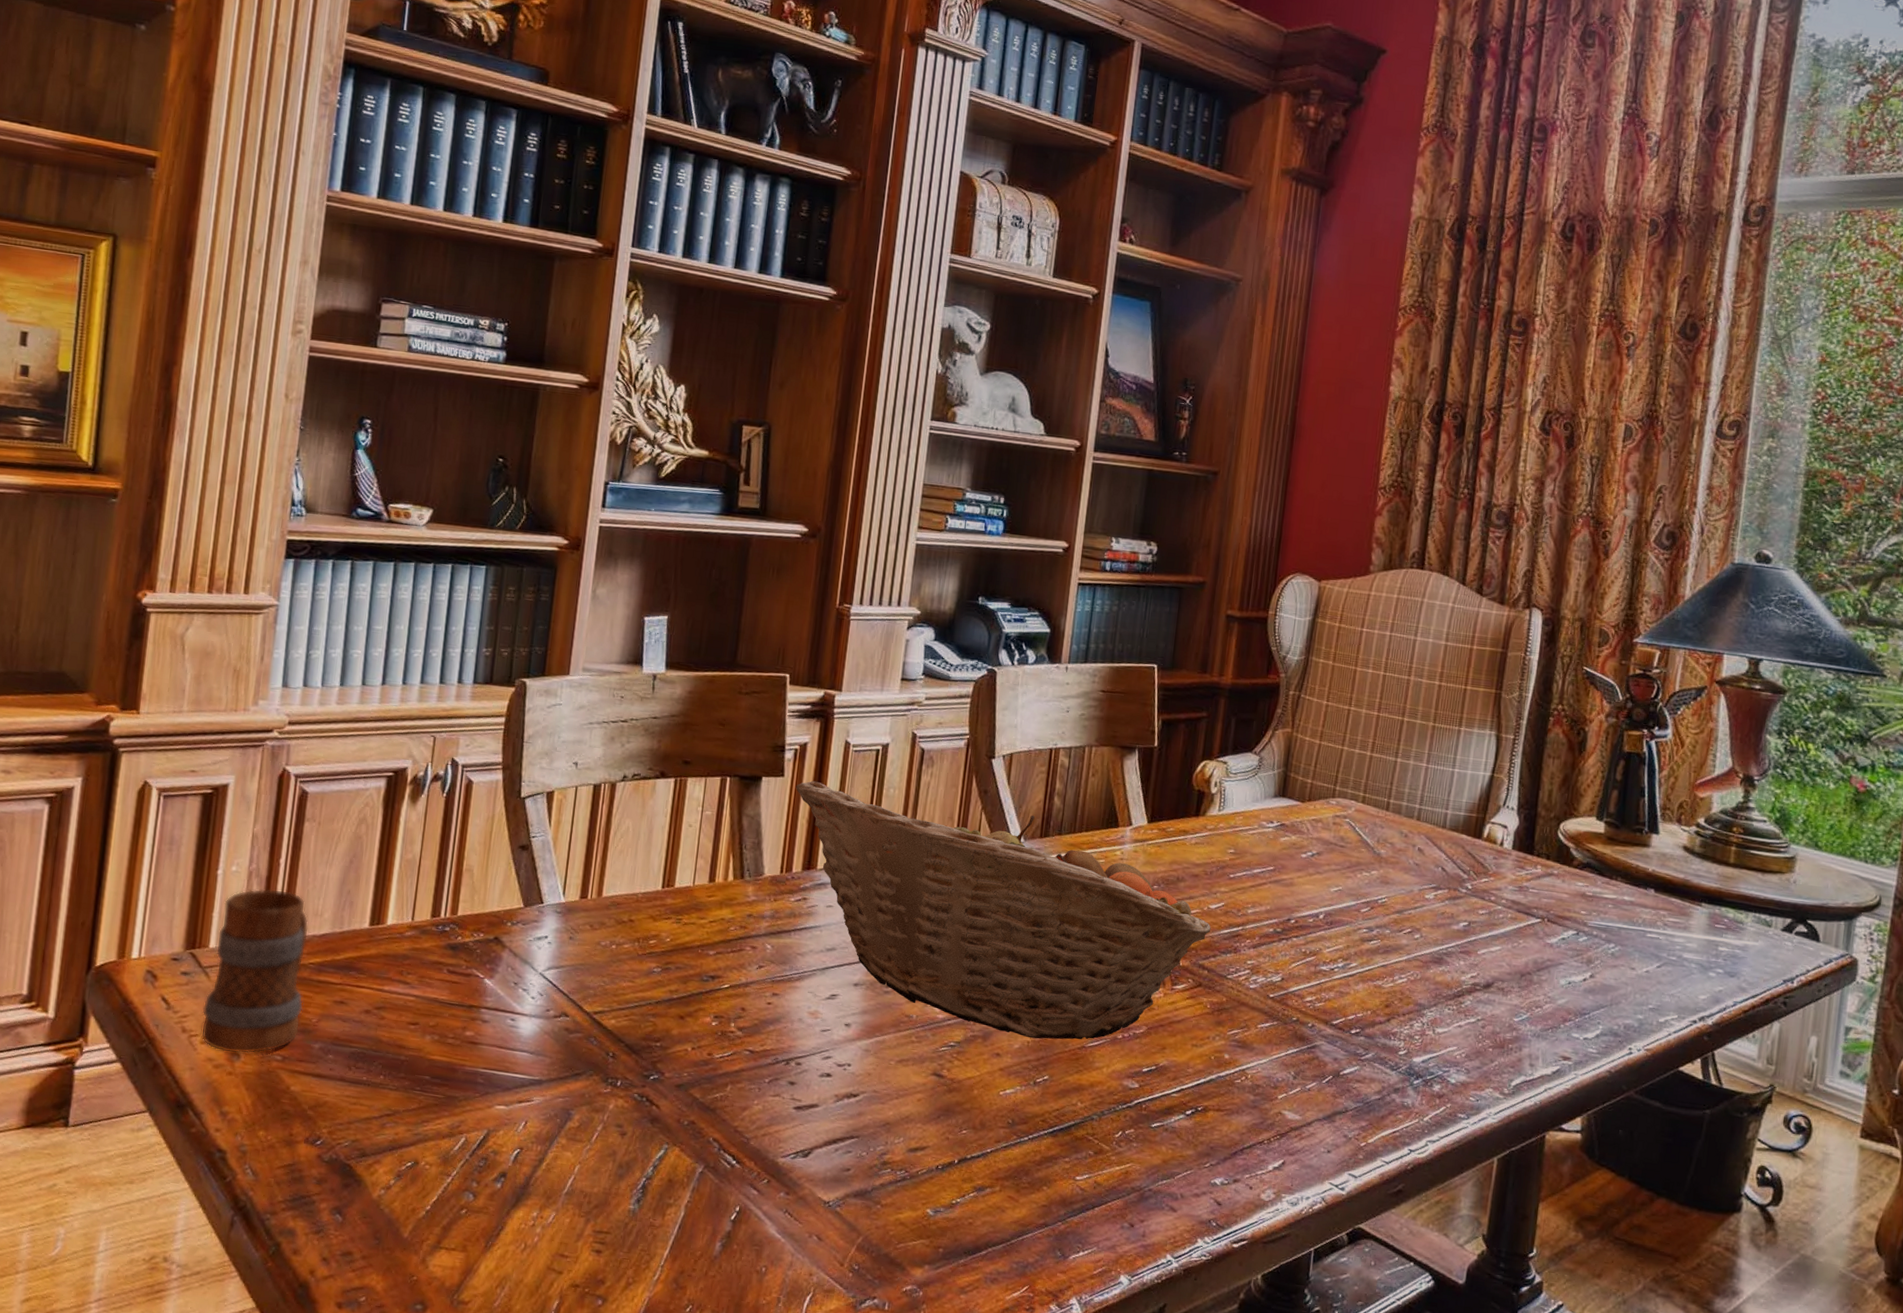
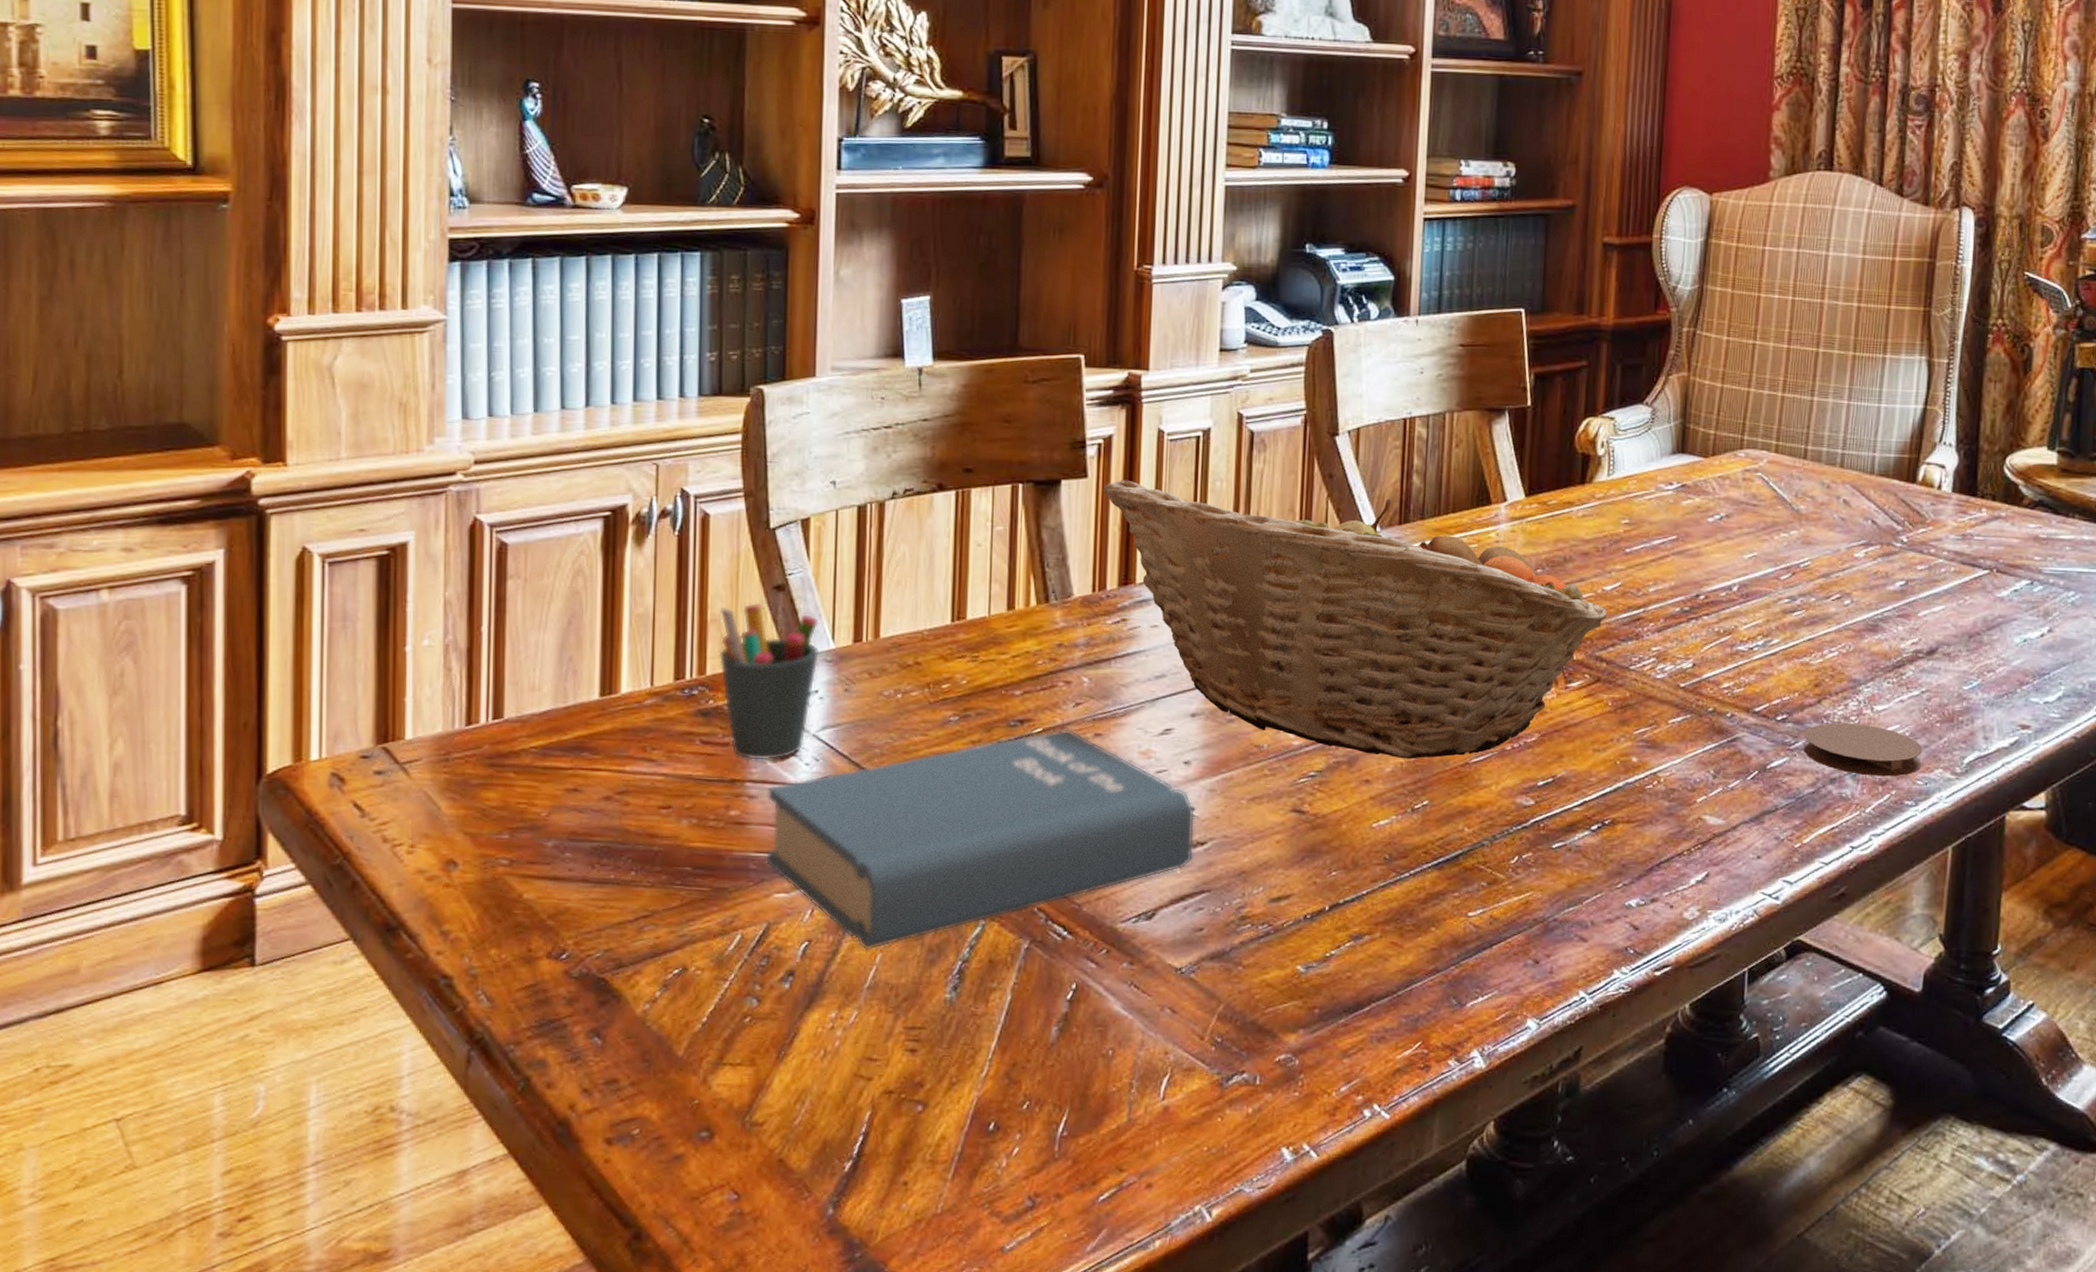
mug: present [201,888,309,1054] -> none [405,662,529,861]
pen holder: none [469,858,554,992] -> present [718,602,820,761]
book: none [491,986,852,1162] -> present [765,728,1196,950]
coaster: none [1372,1039,1476,1092] -> present [1803,722,1923,777]

